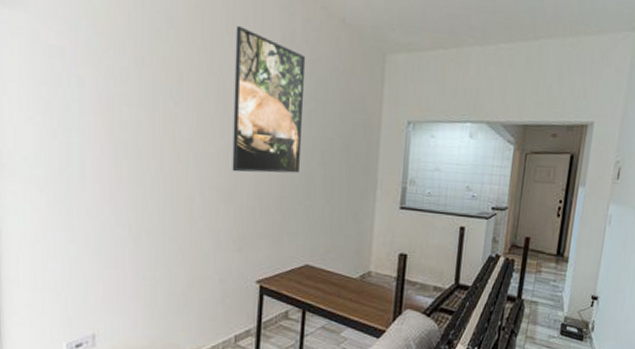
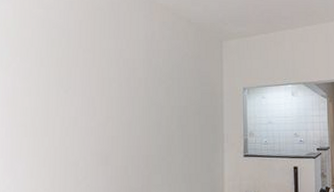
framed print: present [232,25,306,174] -> none [109,31,164,139]

